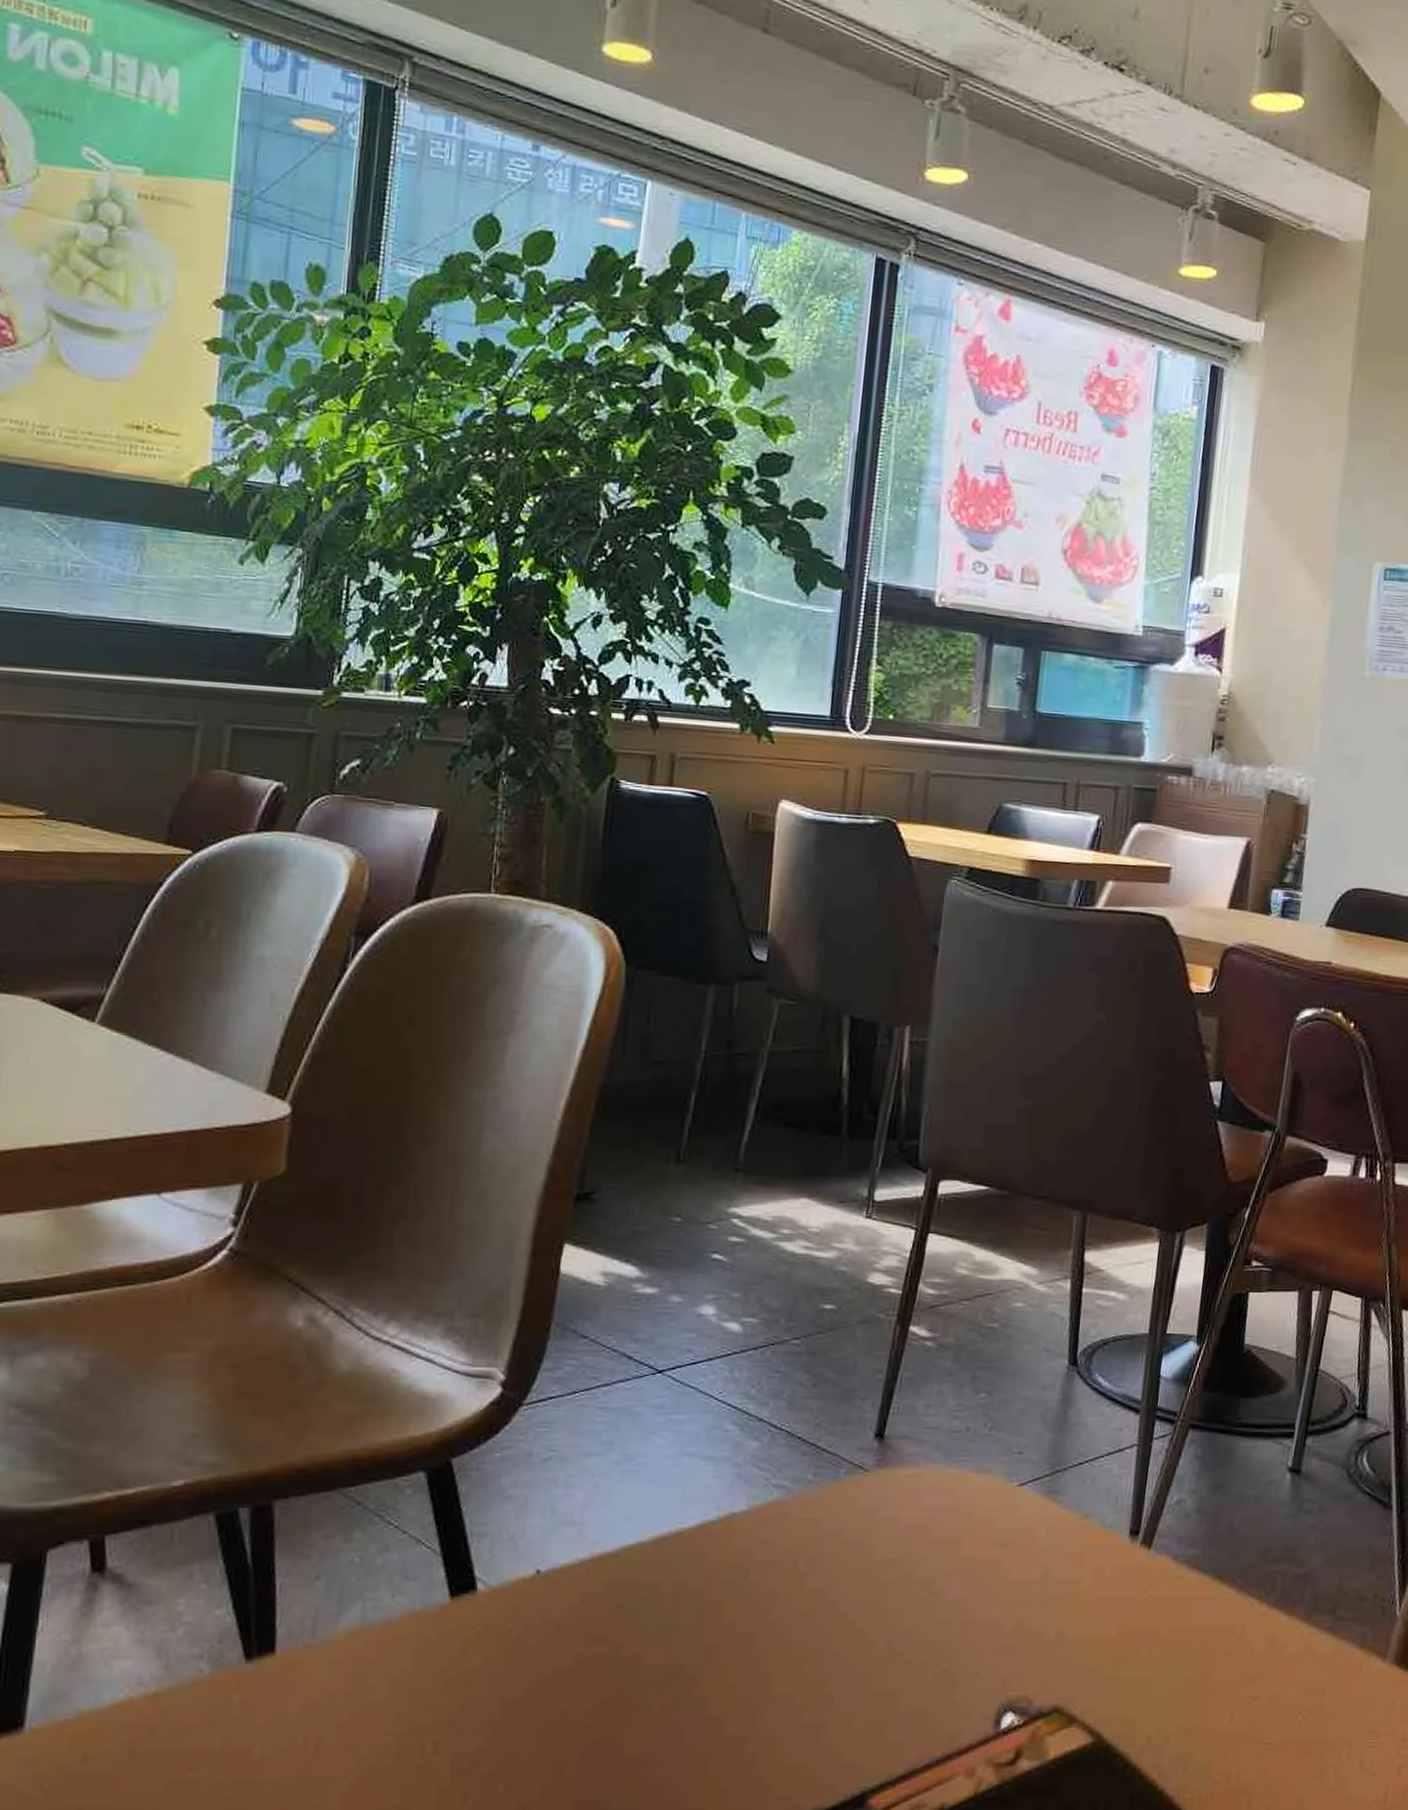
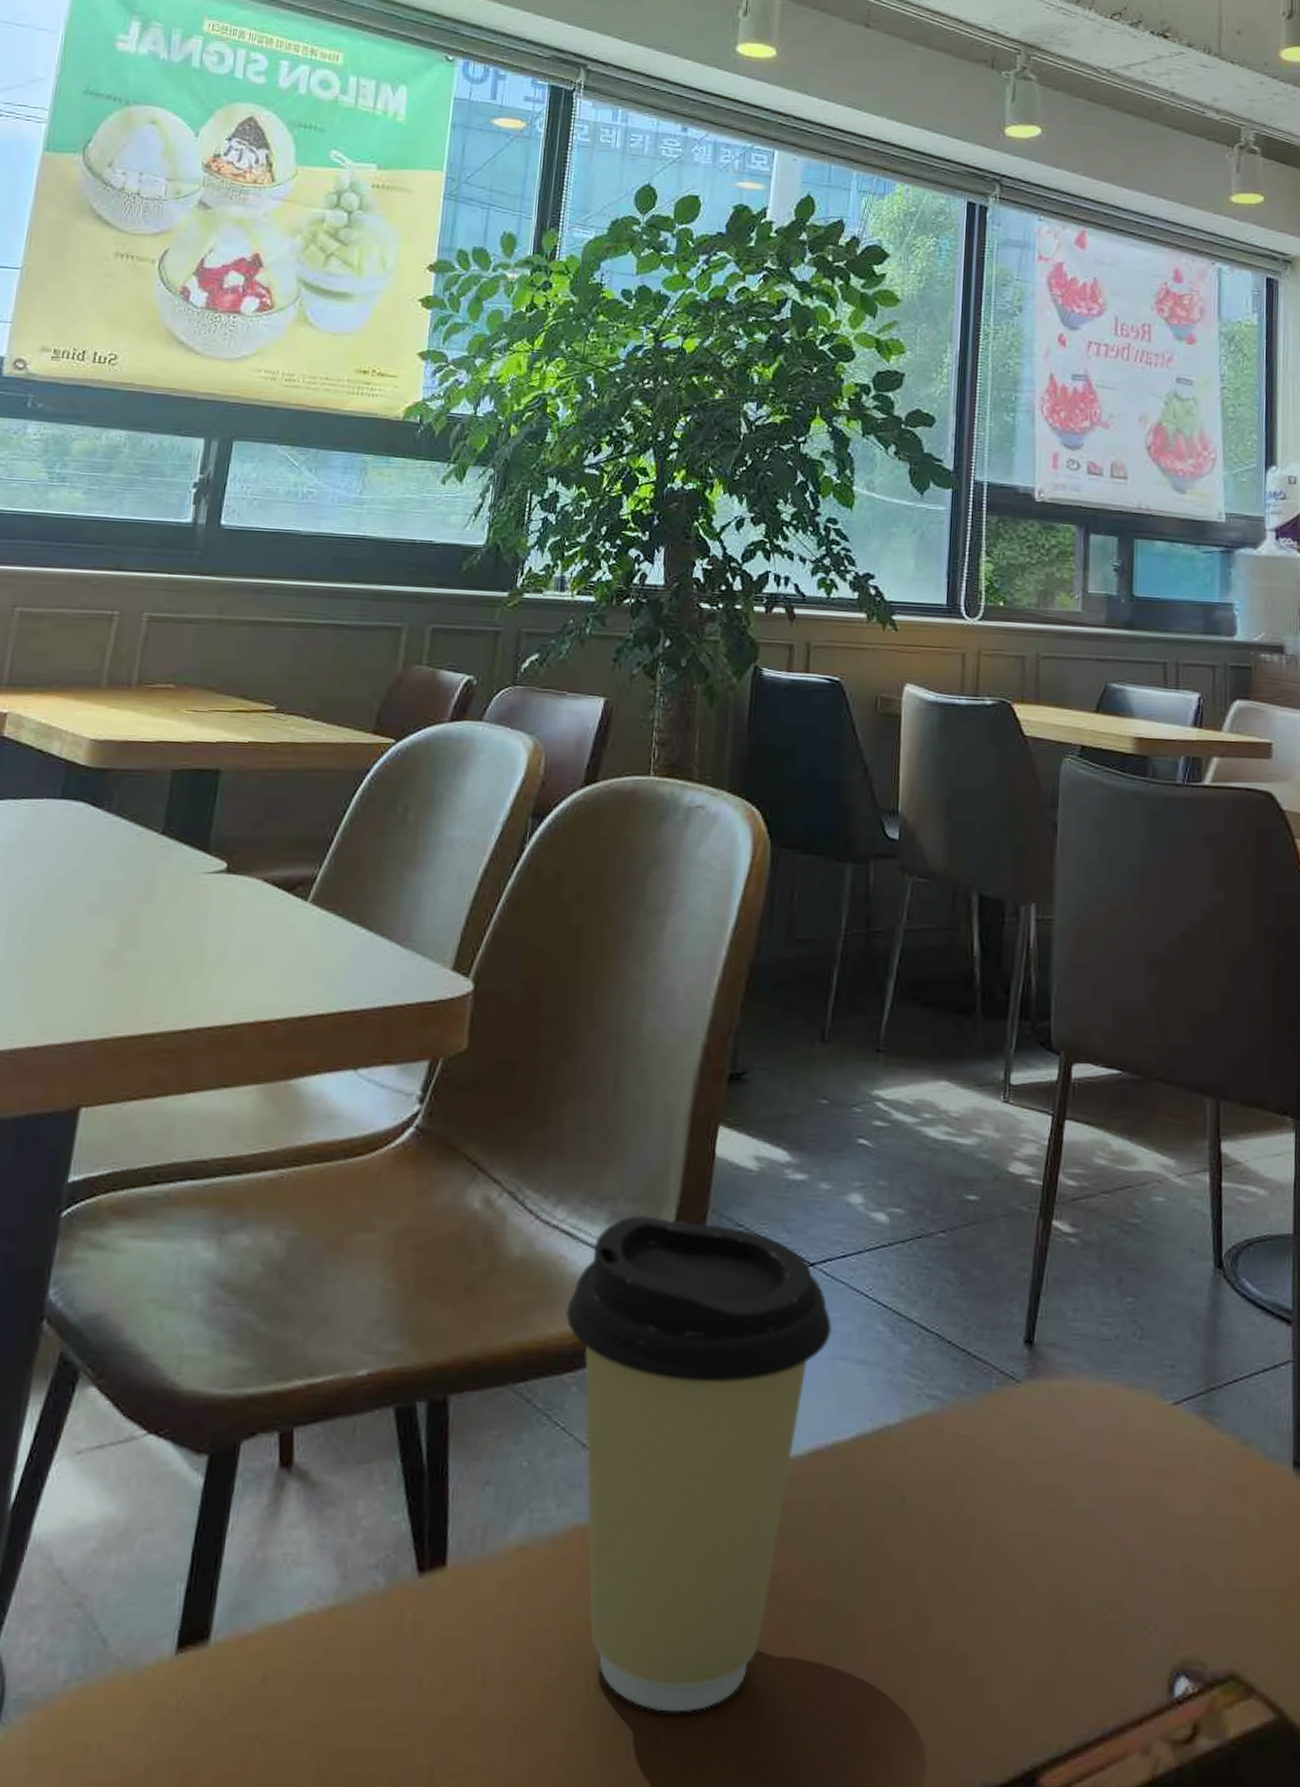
coffee cup: none [399,1330,679,1766] -> present [566,1215,832,1712]

